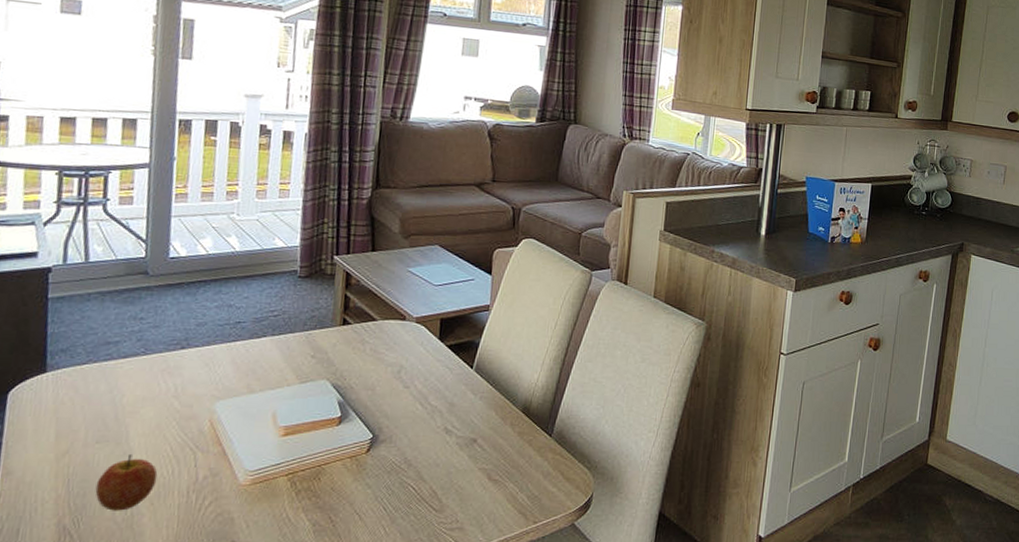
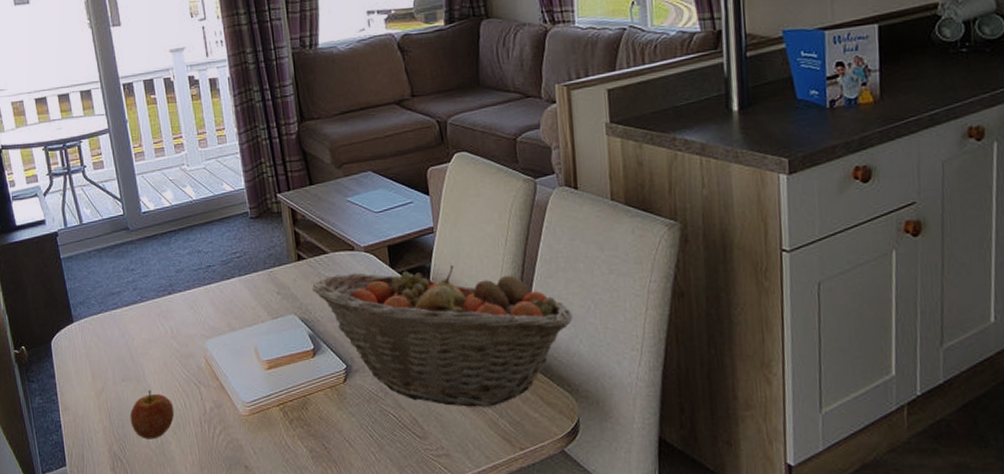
fruit basket: none [352,342,604,481] -> present [312,264,573,407]

